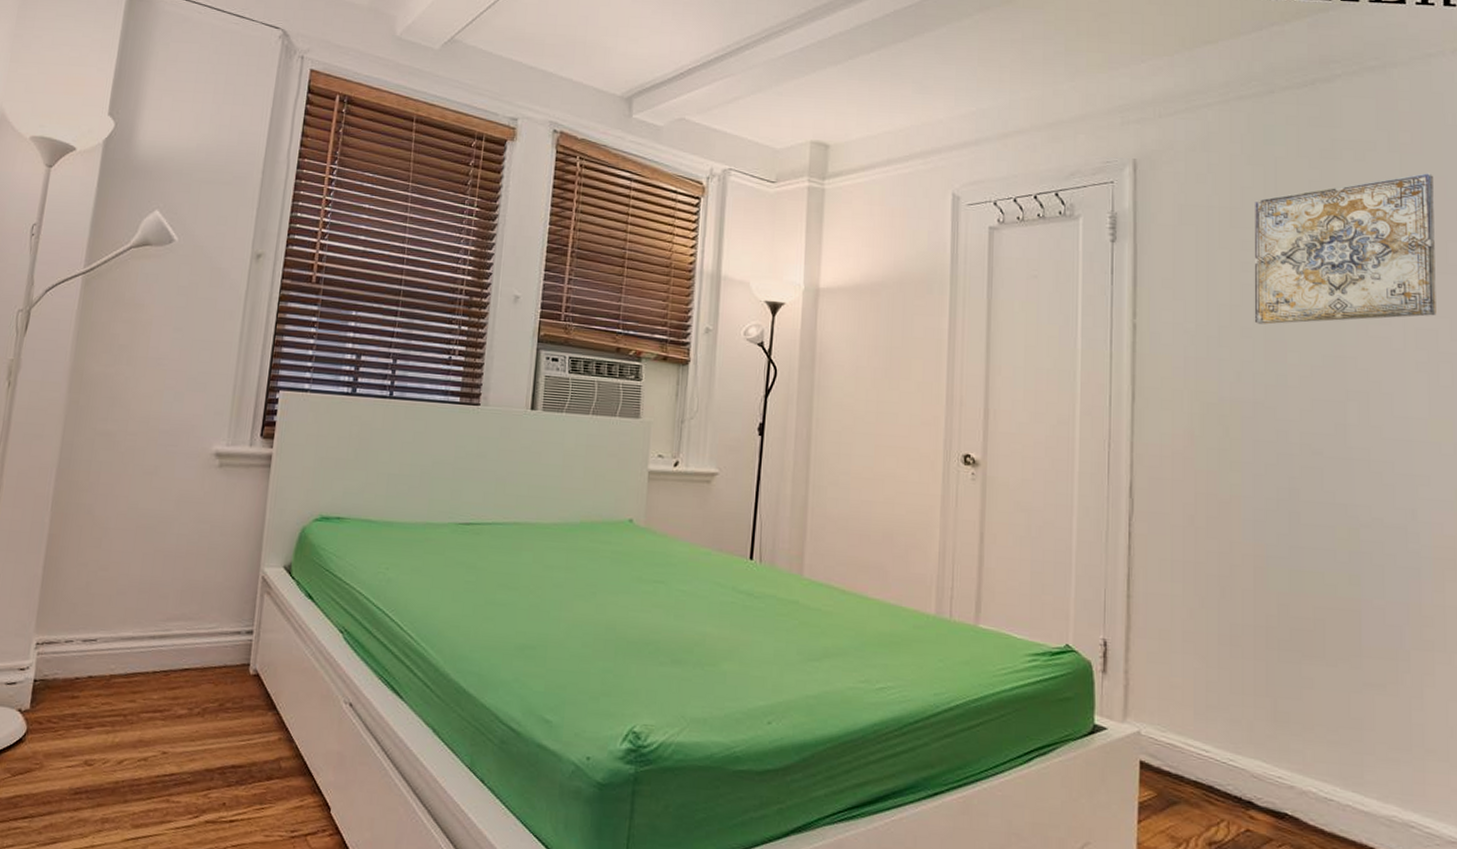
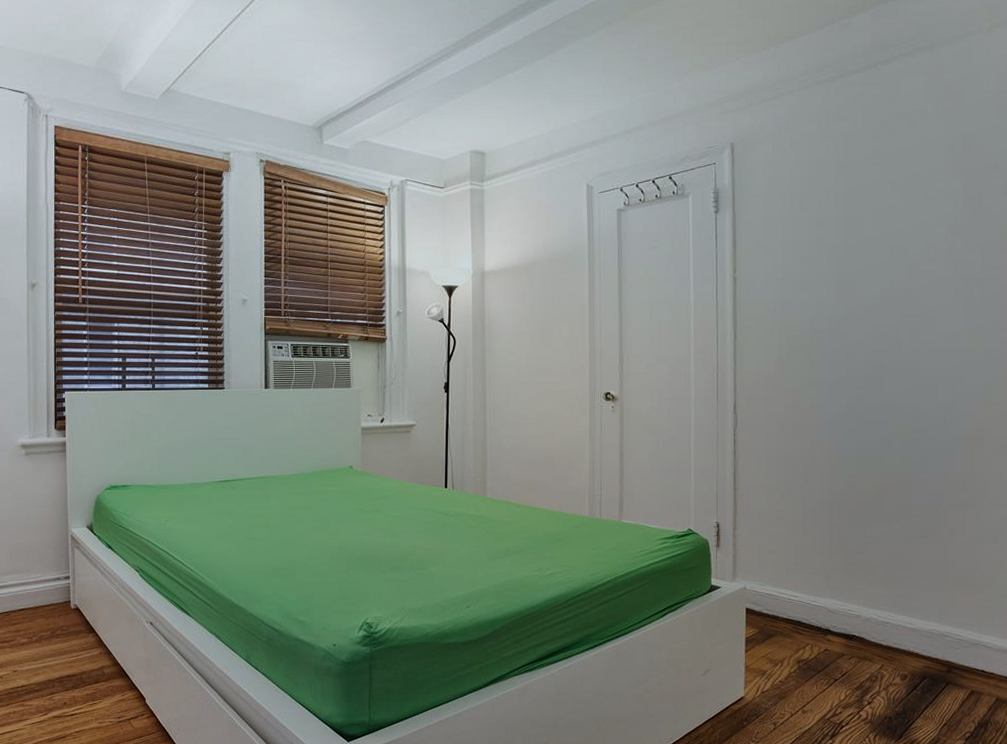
wall art: present [1254,173,1436,325] -> none [828,134,971,269]

